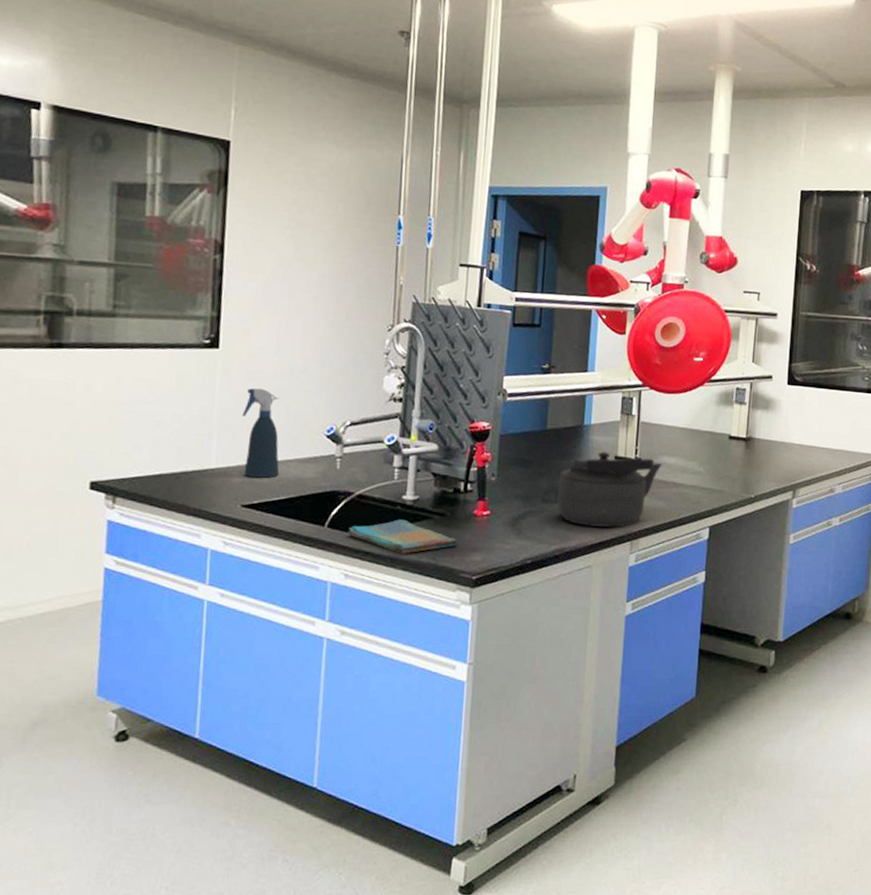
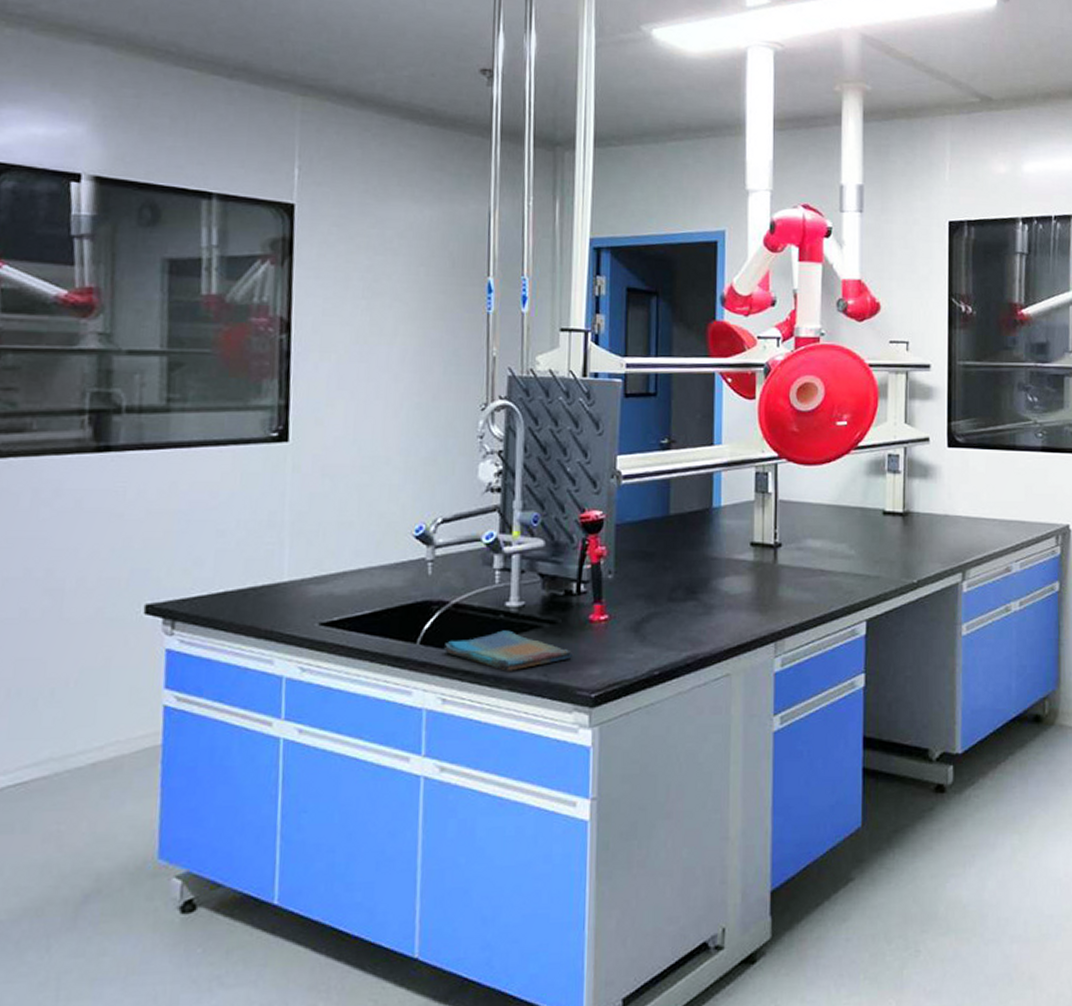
spray bottle: present [242,388,280,478] -> none [317,485,363,590]
kettle: present [557,451,663,528] -> none [686,537,808,627]

